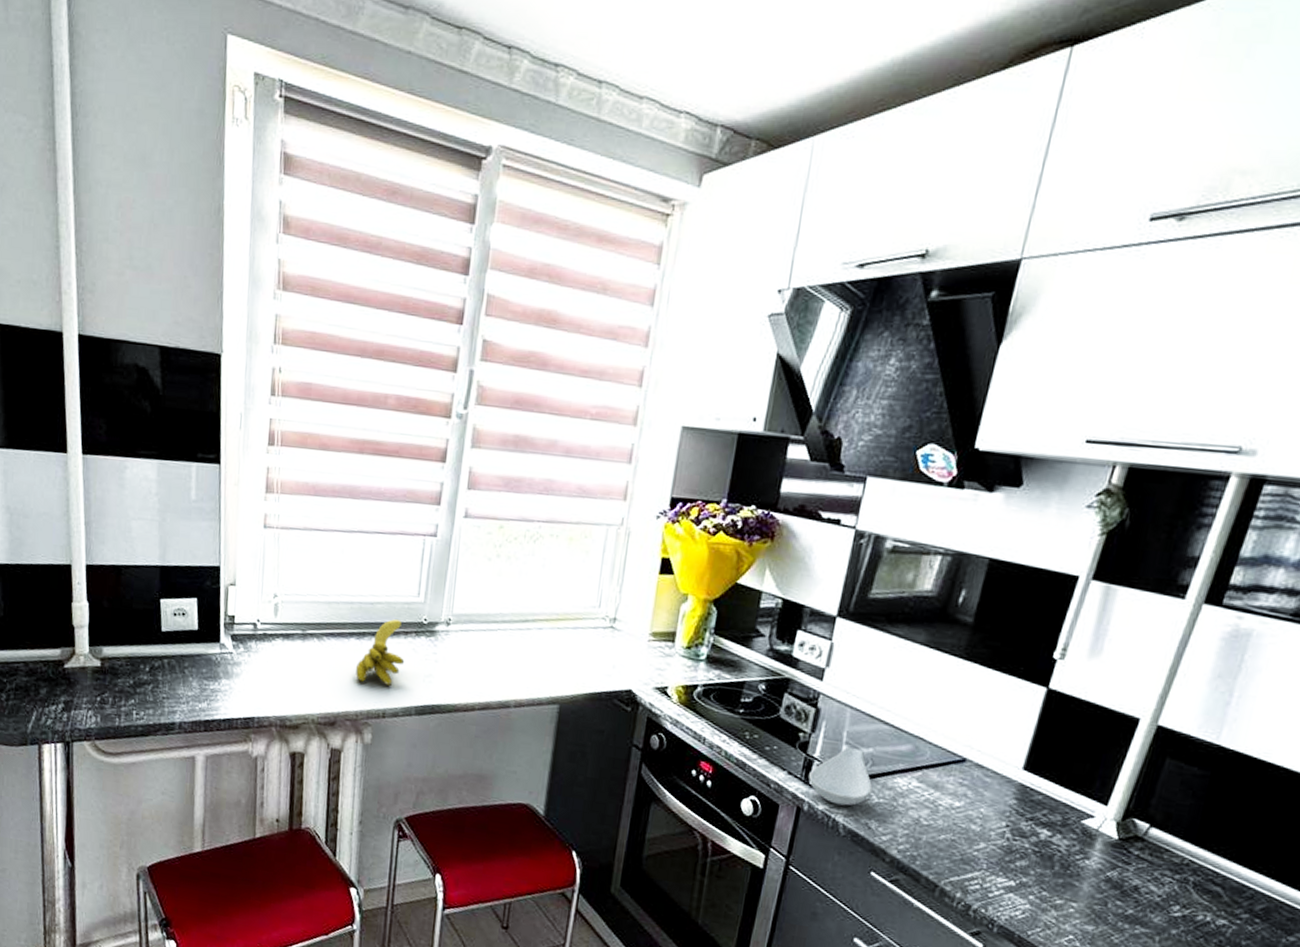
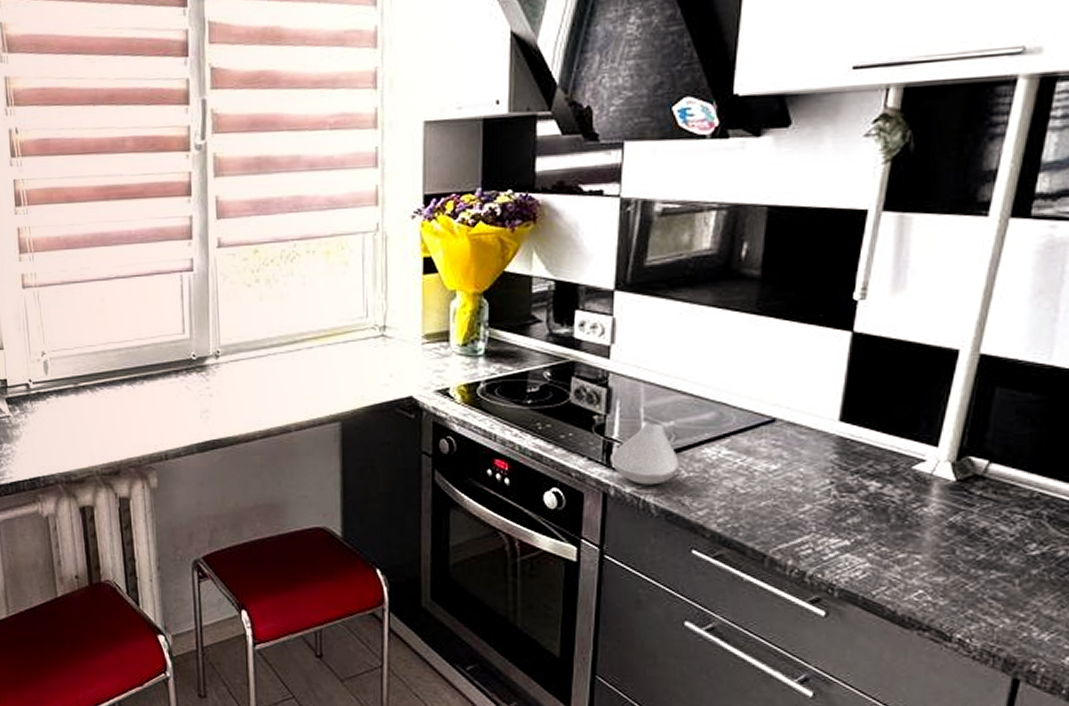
banana: present [356,619,405,687] -> none [132,360,180,428]

